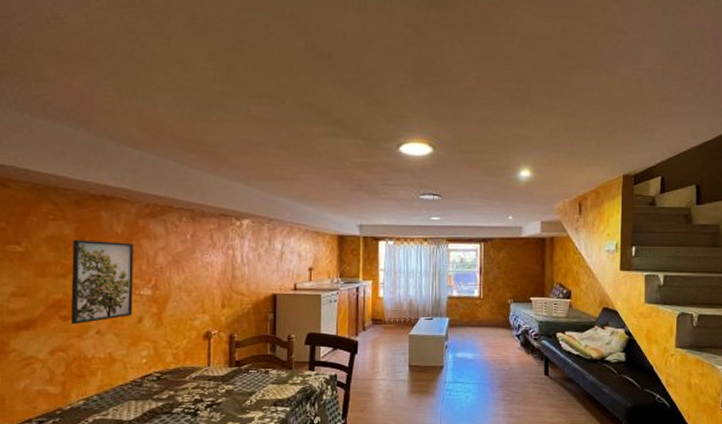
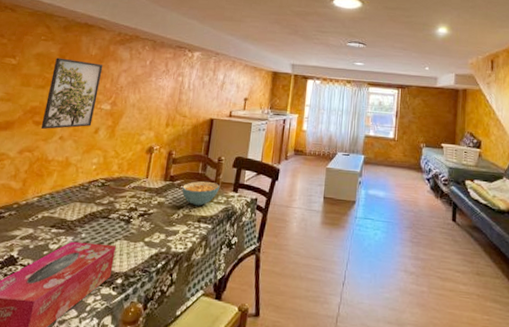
cereal bowl: none [251,362,293,390] -> present [182,181,219,206]

